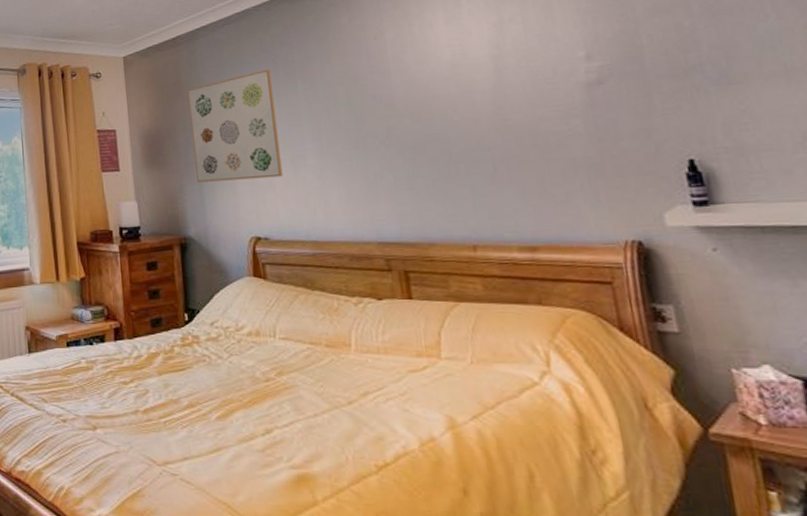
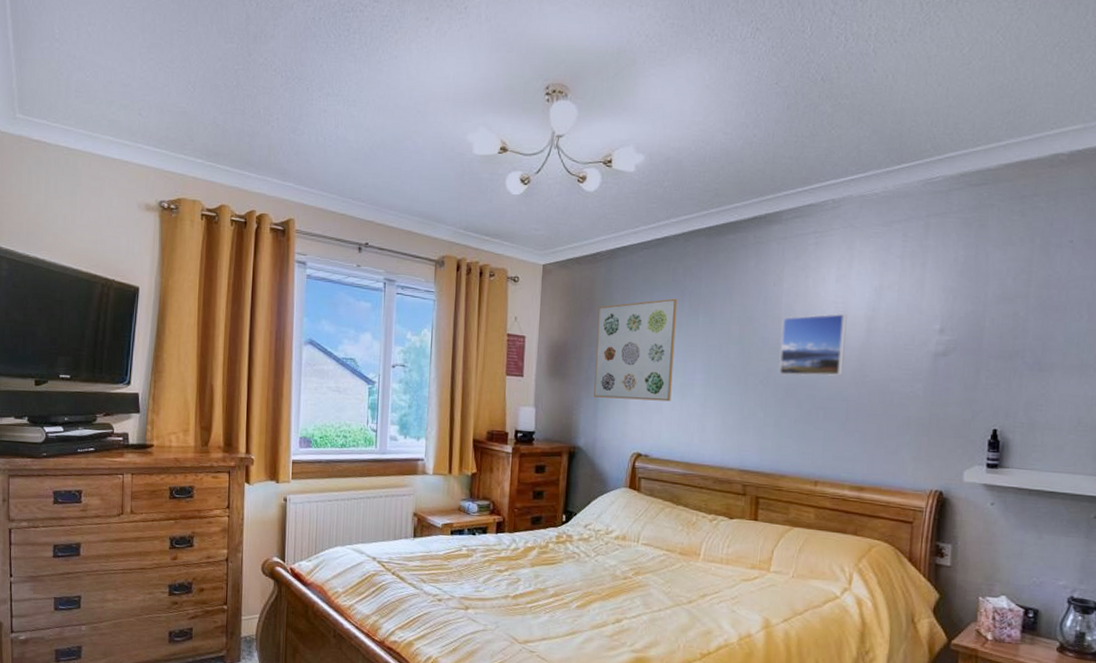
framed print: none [392,55,478,133] -> present [779,313,847,376]

